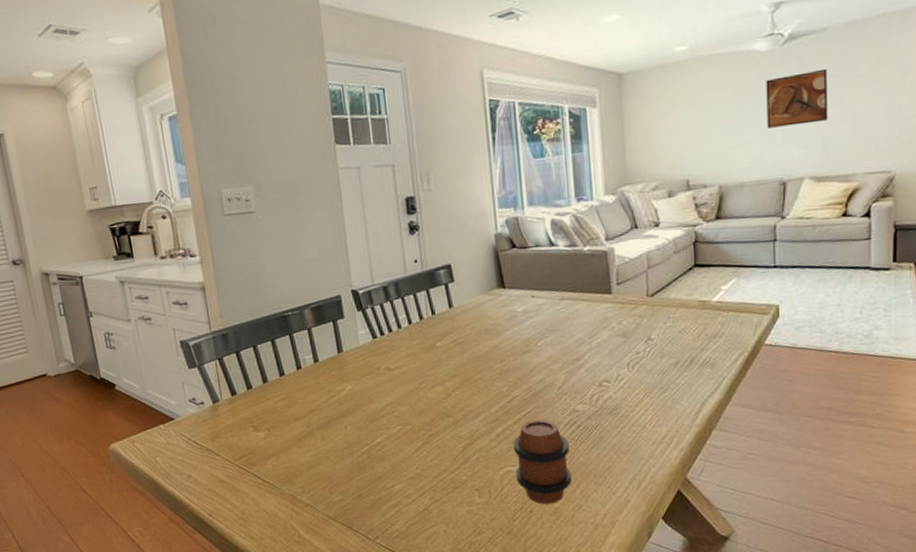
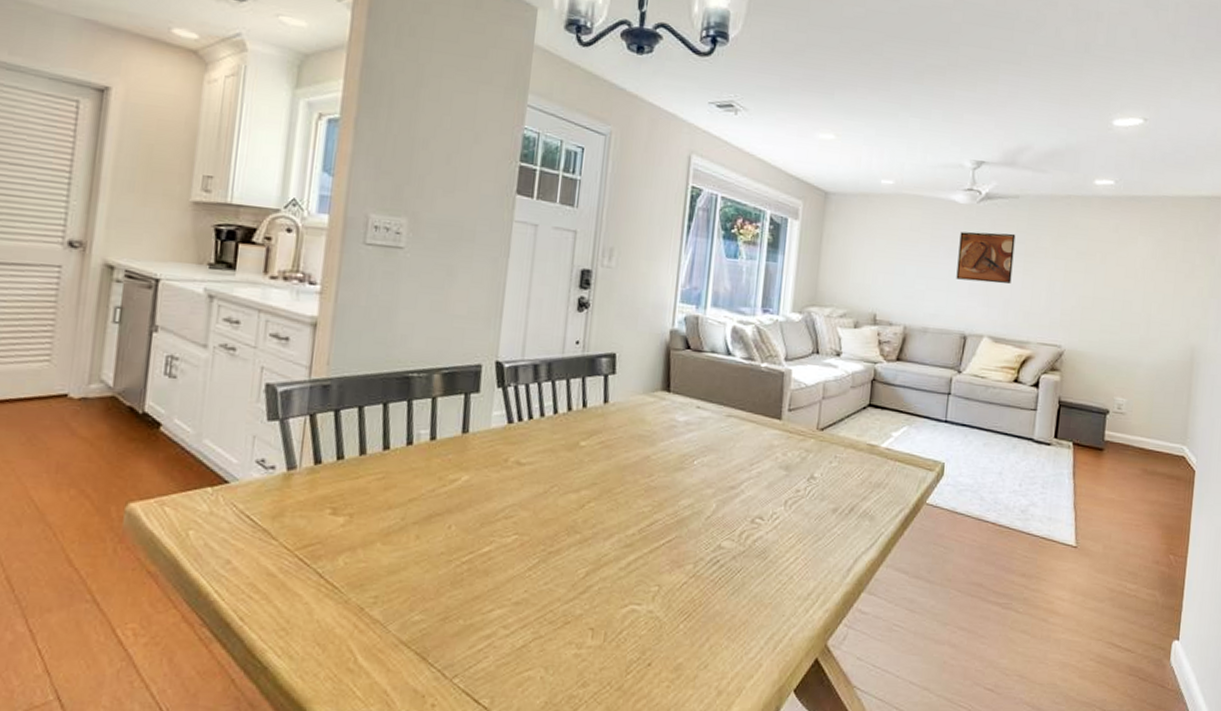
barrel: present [513,419,572,504] -> none [639,551,707,658]

